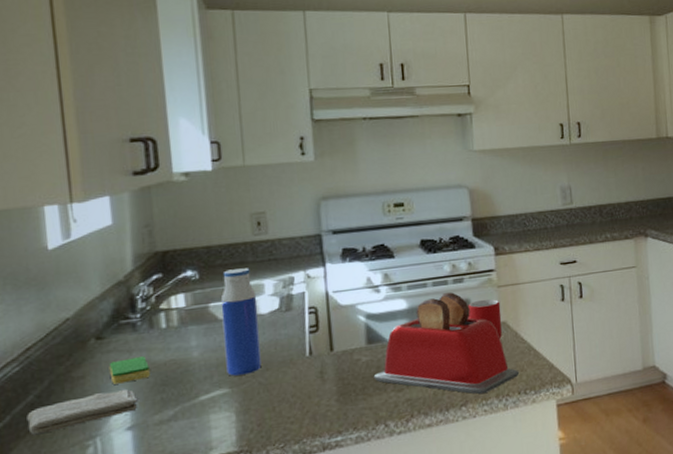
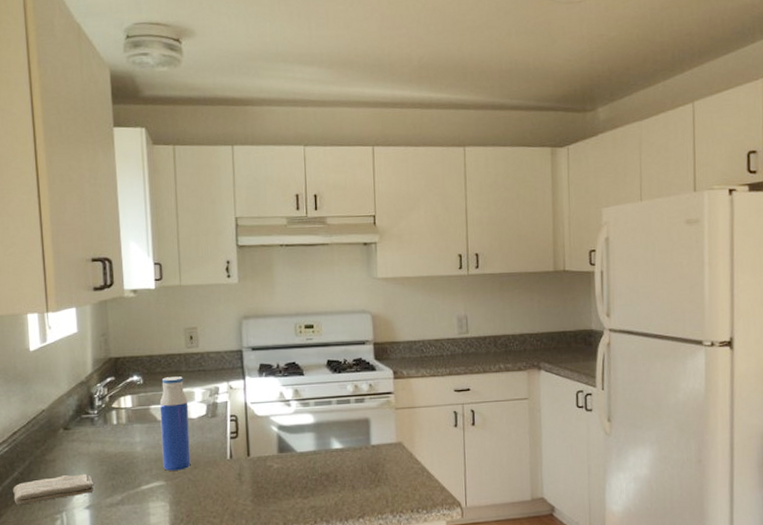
dish sponge: present [109,356,150,385] -> none [73,447,104,469]
toaster: present [373,292,520,394] -> none [283,411,413,509]
mug: present [468,298,502,339] -> none [367,419,398,458]

